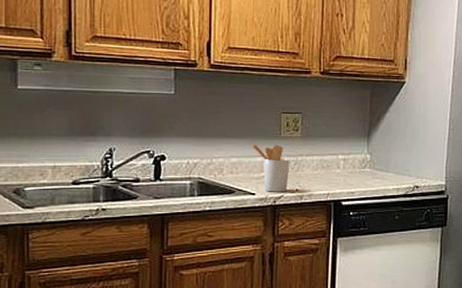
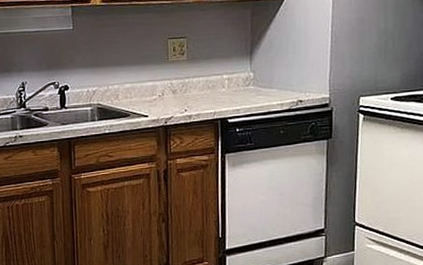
utensil holder: present [251,144,290,192] -> none [142,68,178,114]

